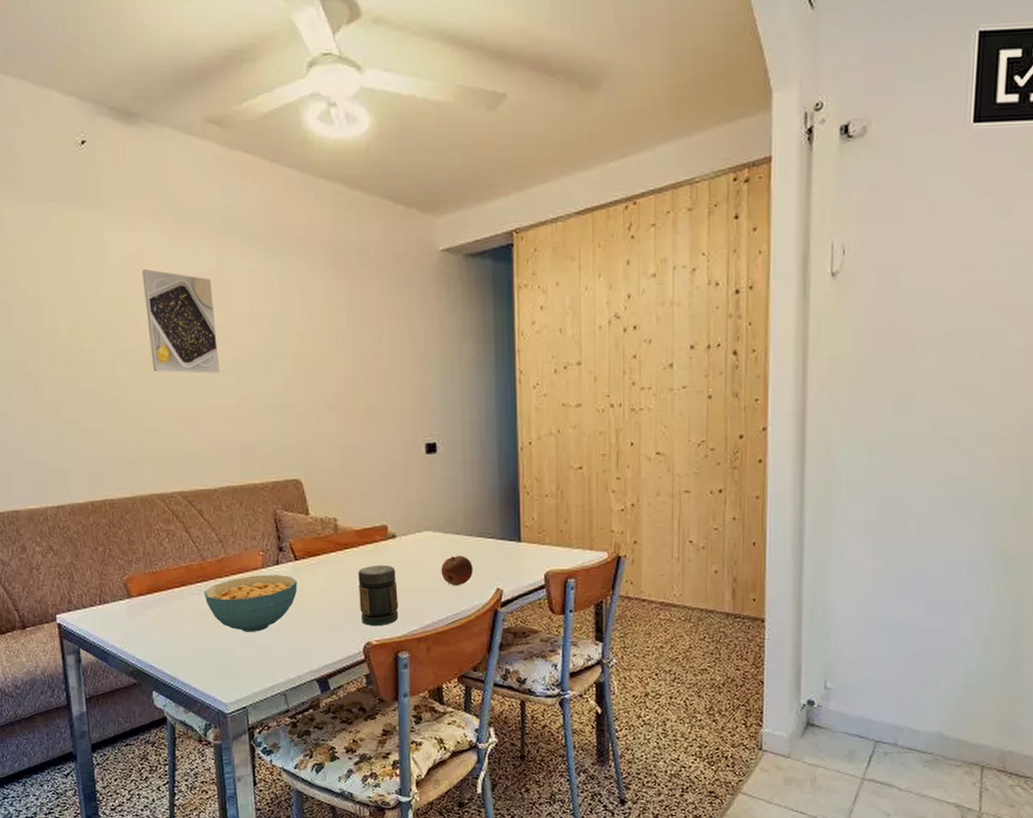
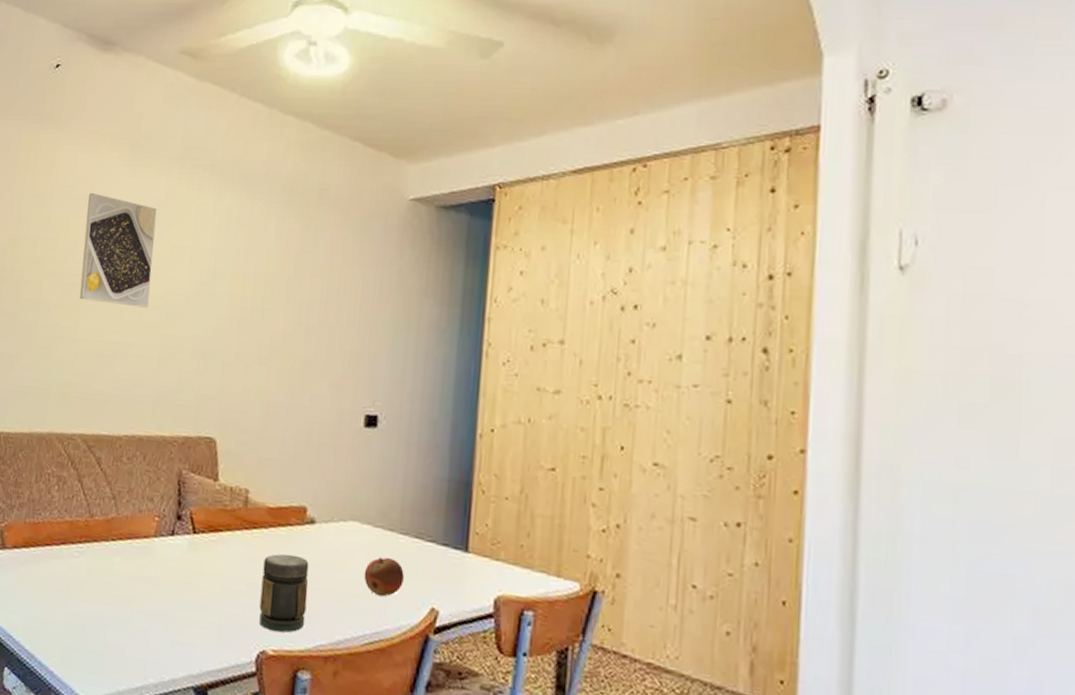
cereal bowl: present [204,574,298,632] -> none [84,544,191,615]

